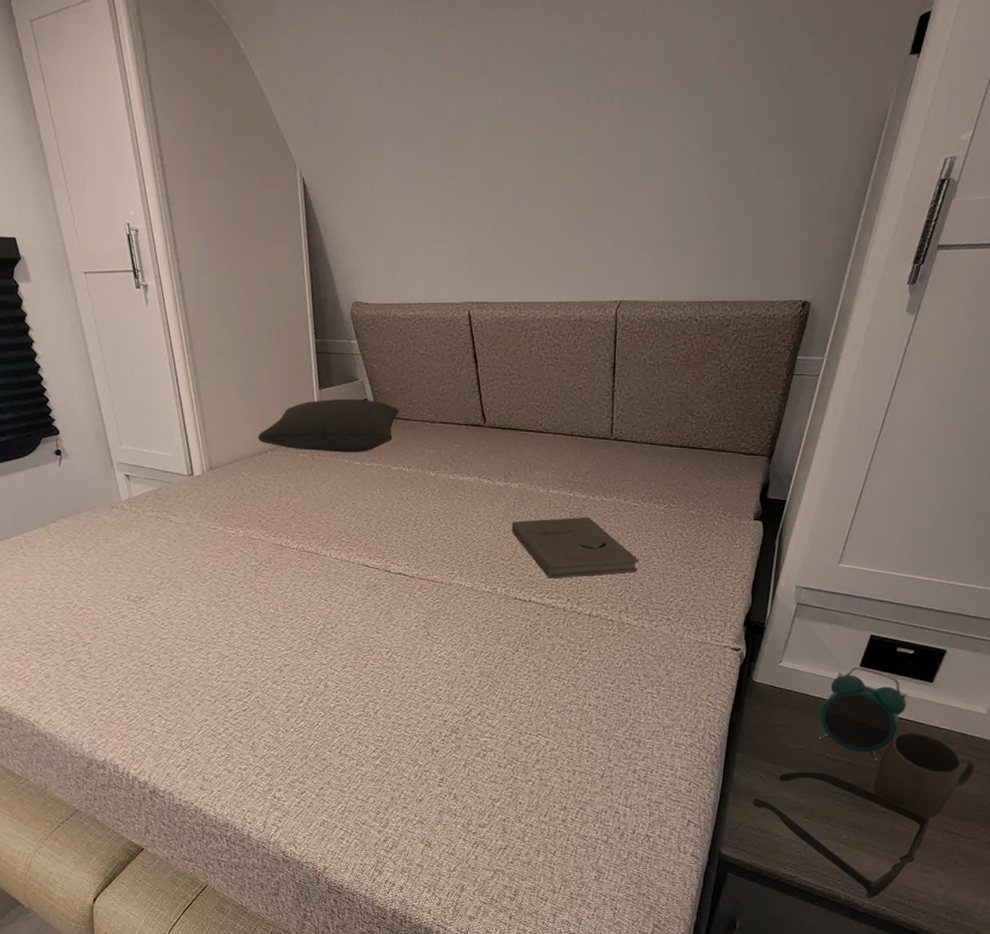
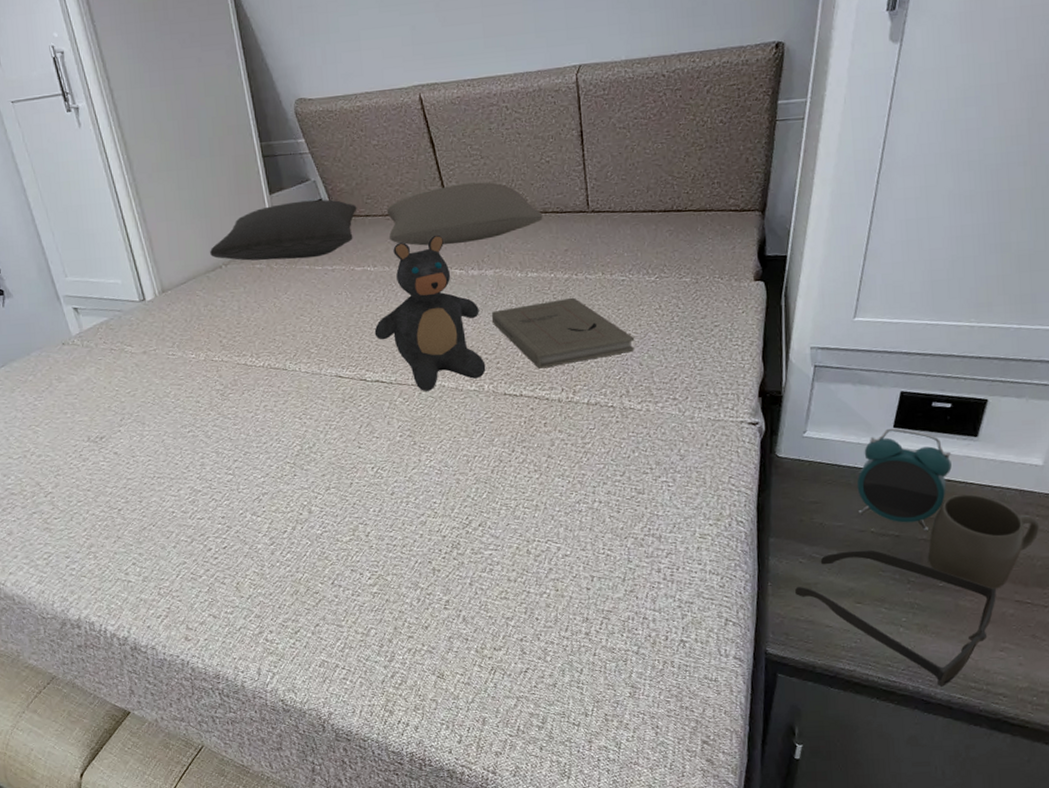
stuffed animal: none [402,444,501,588] -> present [374,234,486,391]
pillow: none [426,400,570,455] -> present [386,182,543,246]

